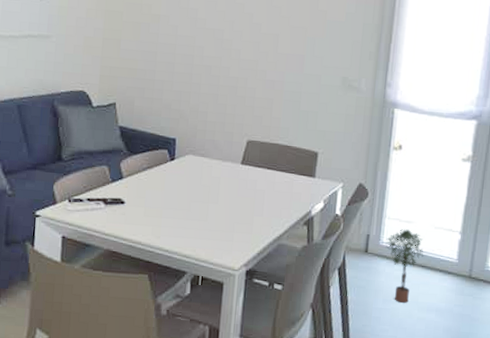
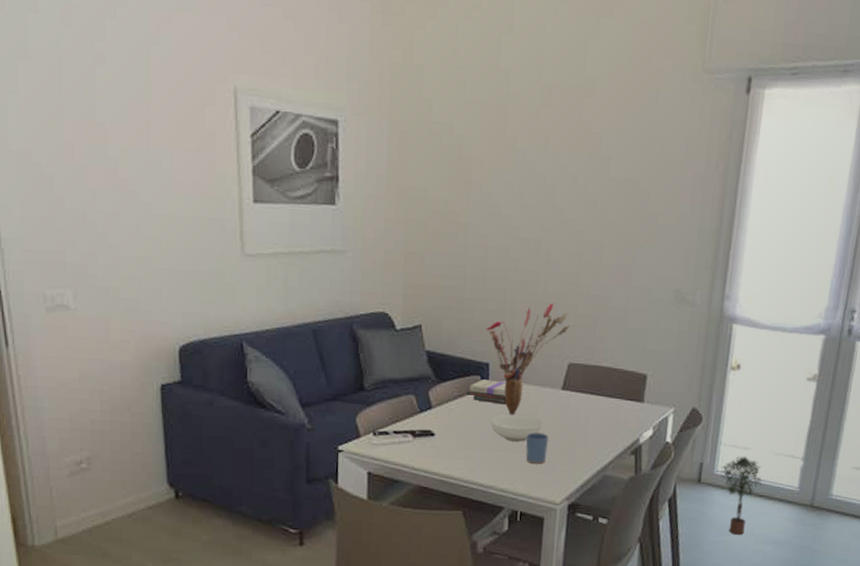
books: none [155,153,206,177] -> present [467,379,523,405]
bouquet: none [173,86,249,187] -> present [486,302,570,415]
bowl: none [176,185,224,211] -> present [490,414,543,442]
mug: none [207,203,228,232] -> present [525,432,548,464]

